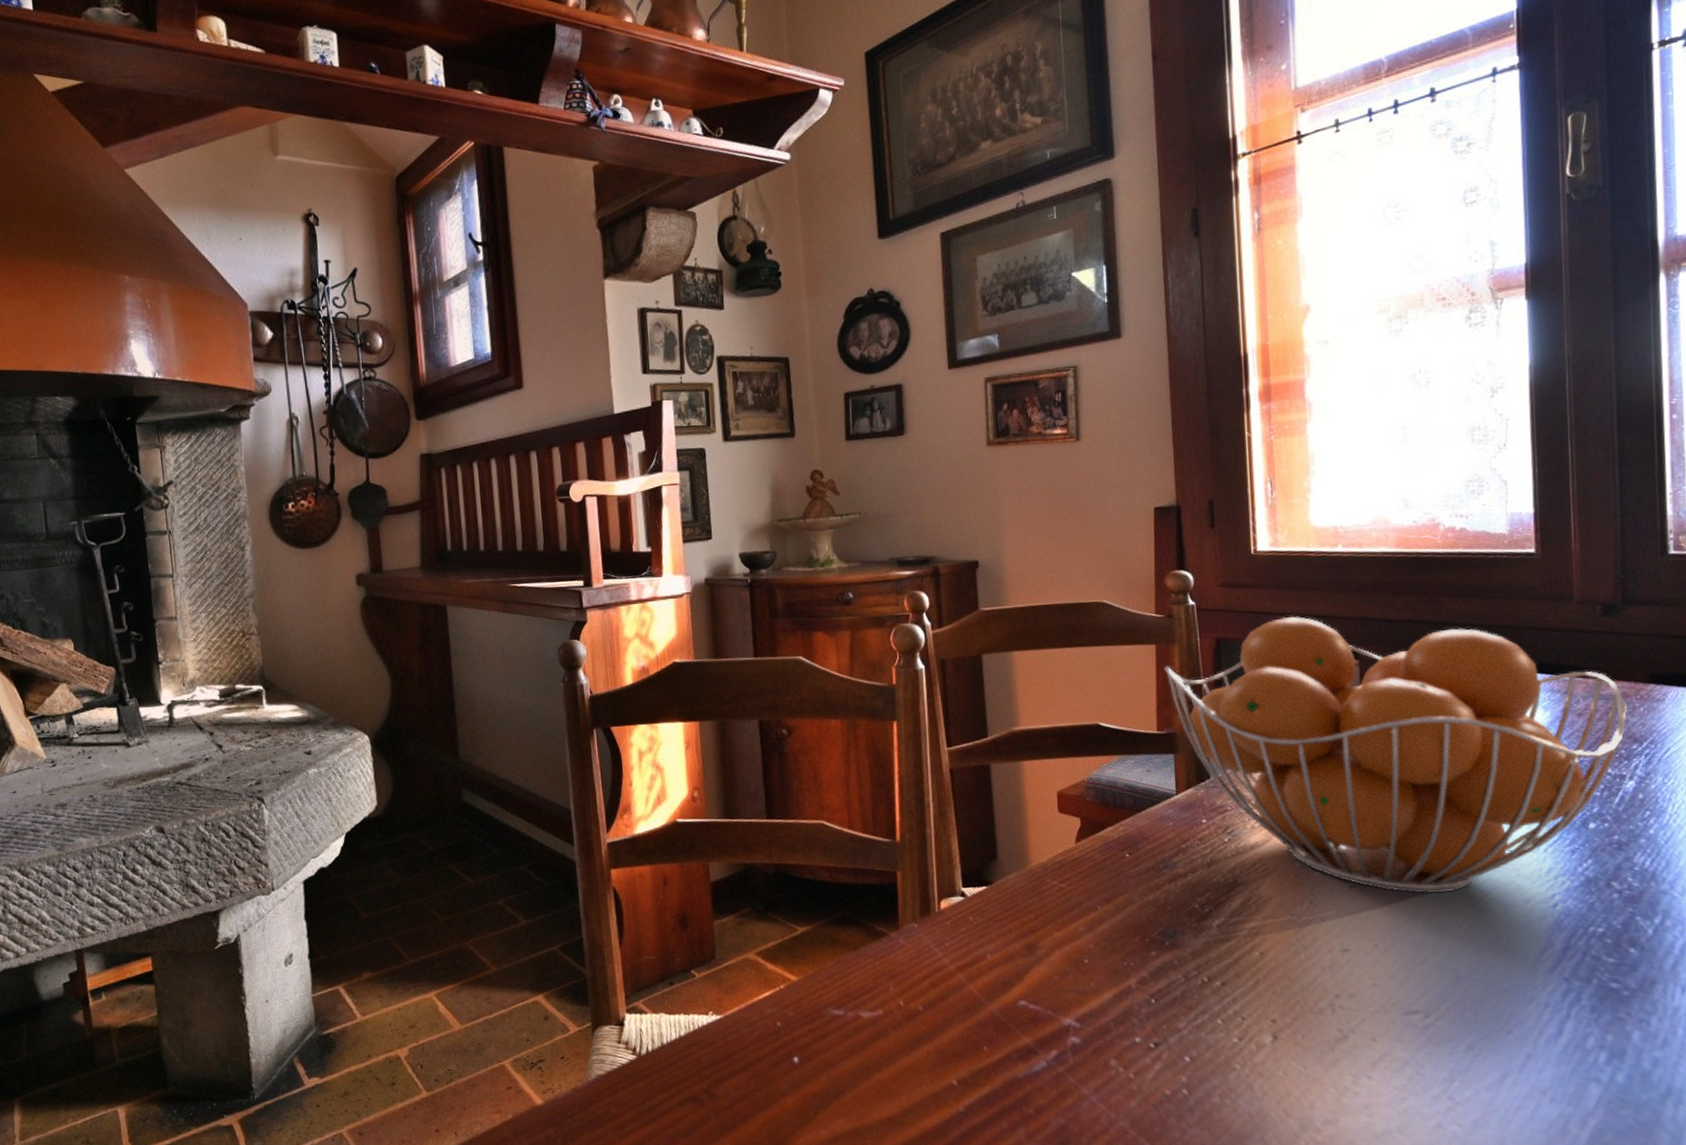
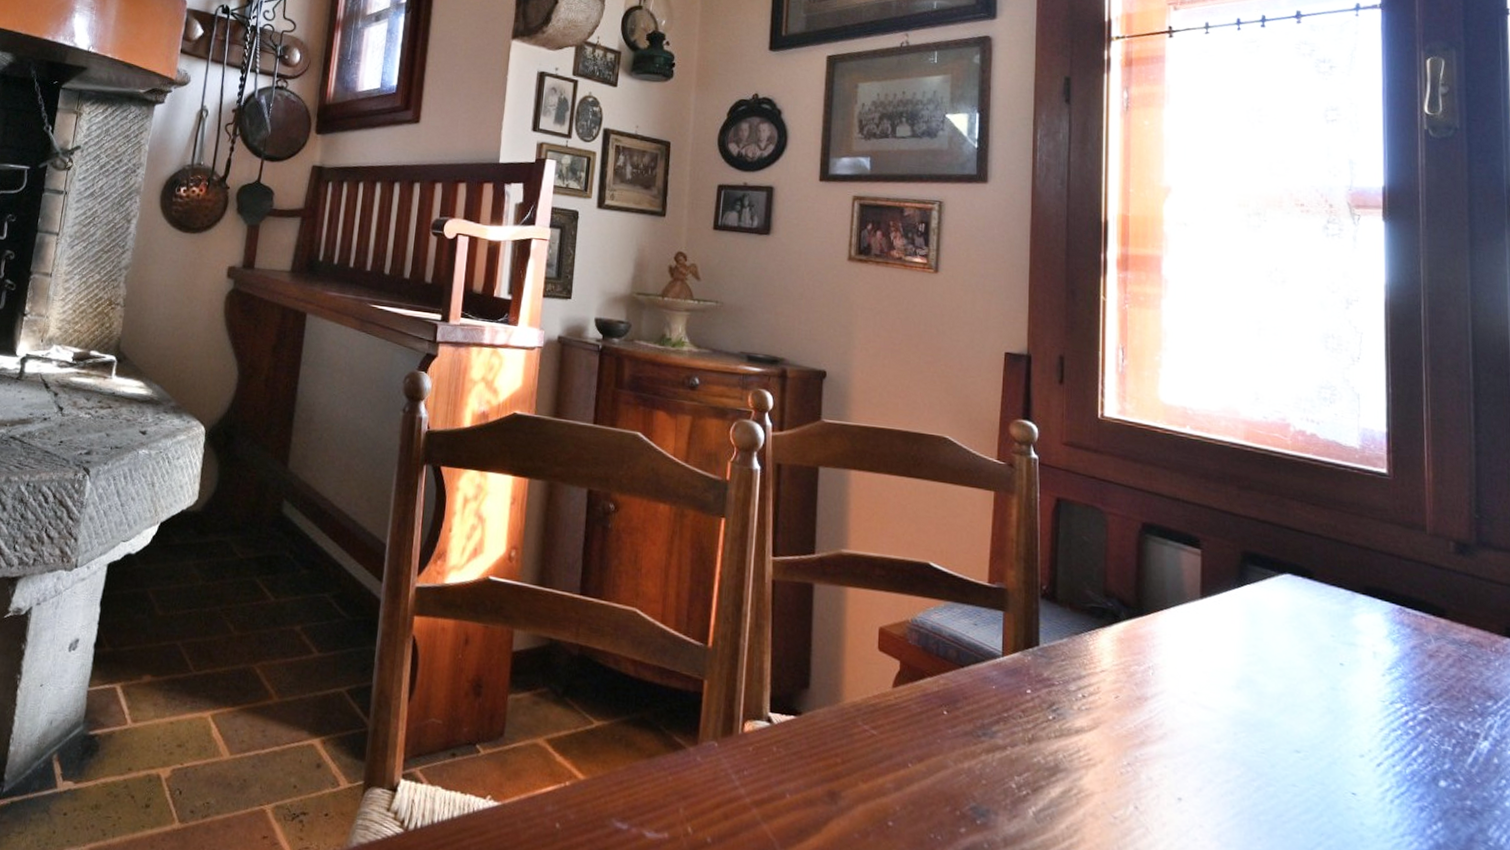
fruit basket: present [1164,616,1628,894] -> none [1001,489,1482,829]

